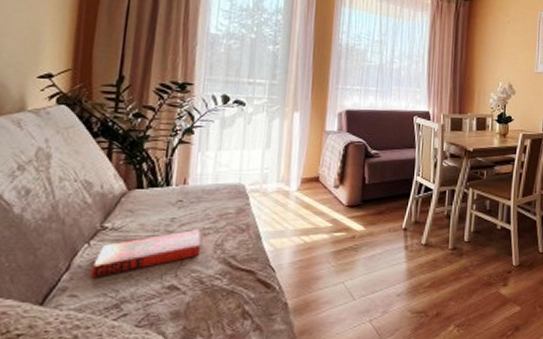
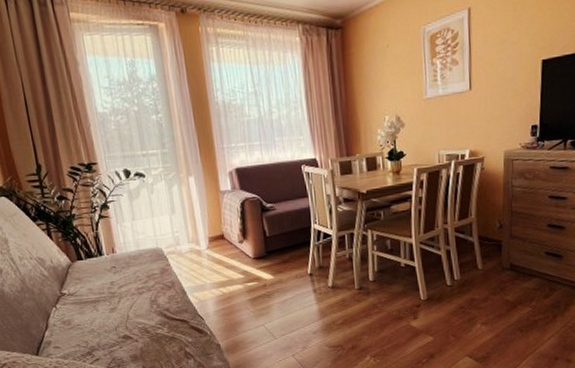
hardback book: present [91,228,201,278] -> none [63,288,141,334]

